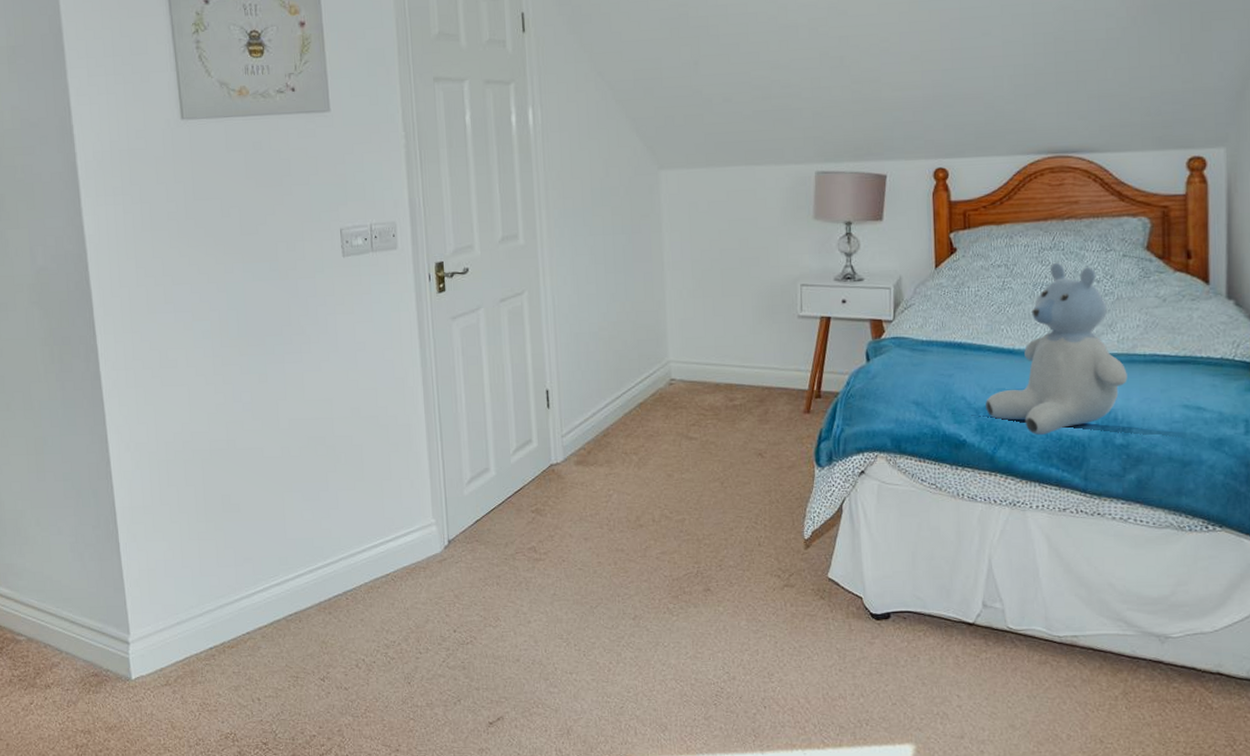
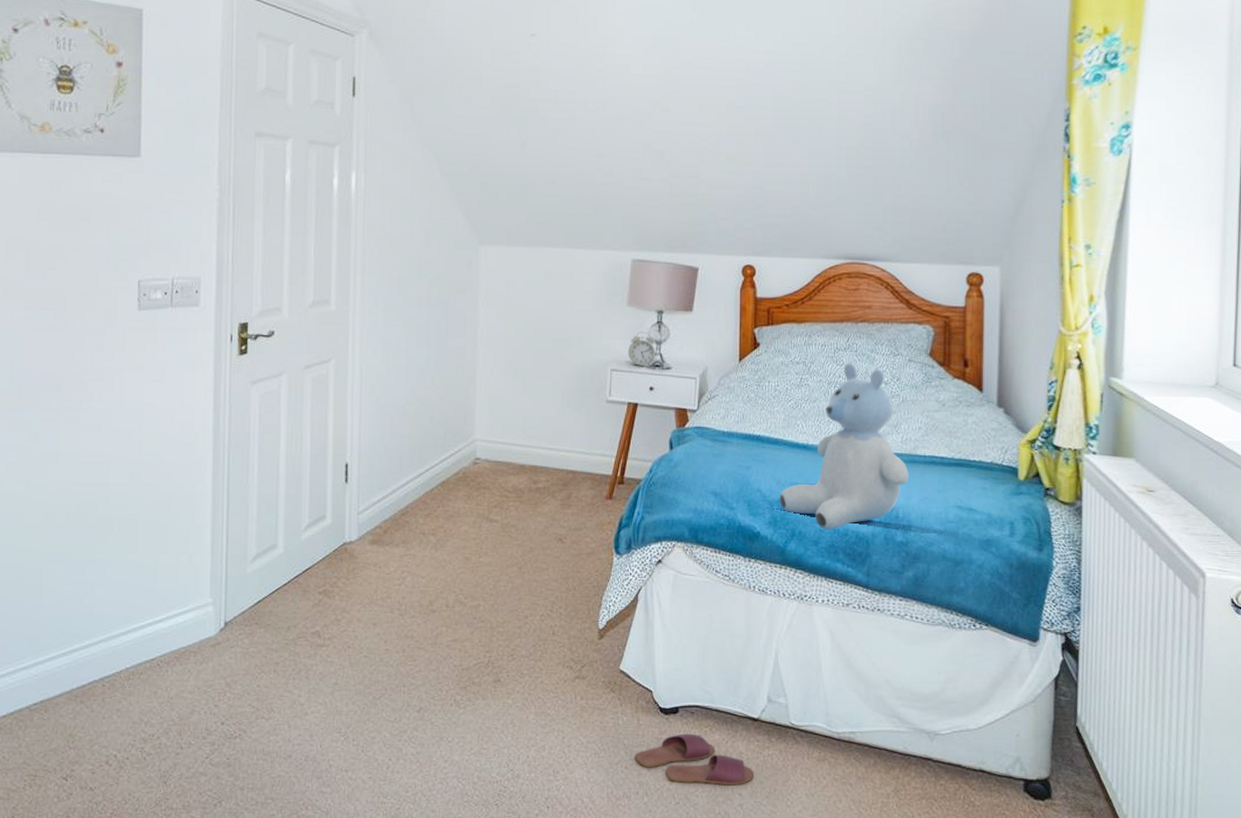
alarm clock: none [817,244,846,280] -> present [628,332,656,367]
slippers: none [848,638,972,688] -> present [634,733,754,786]

